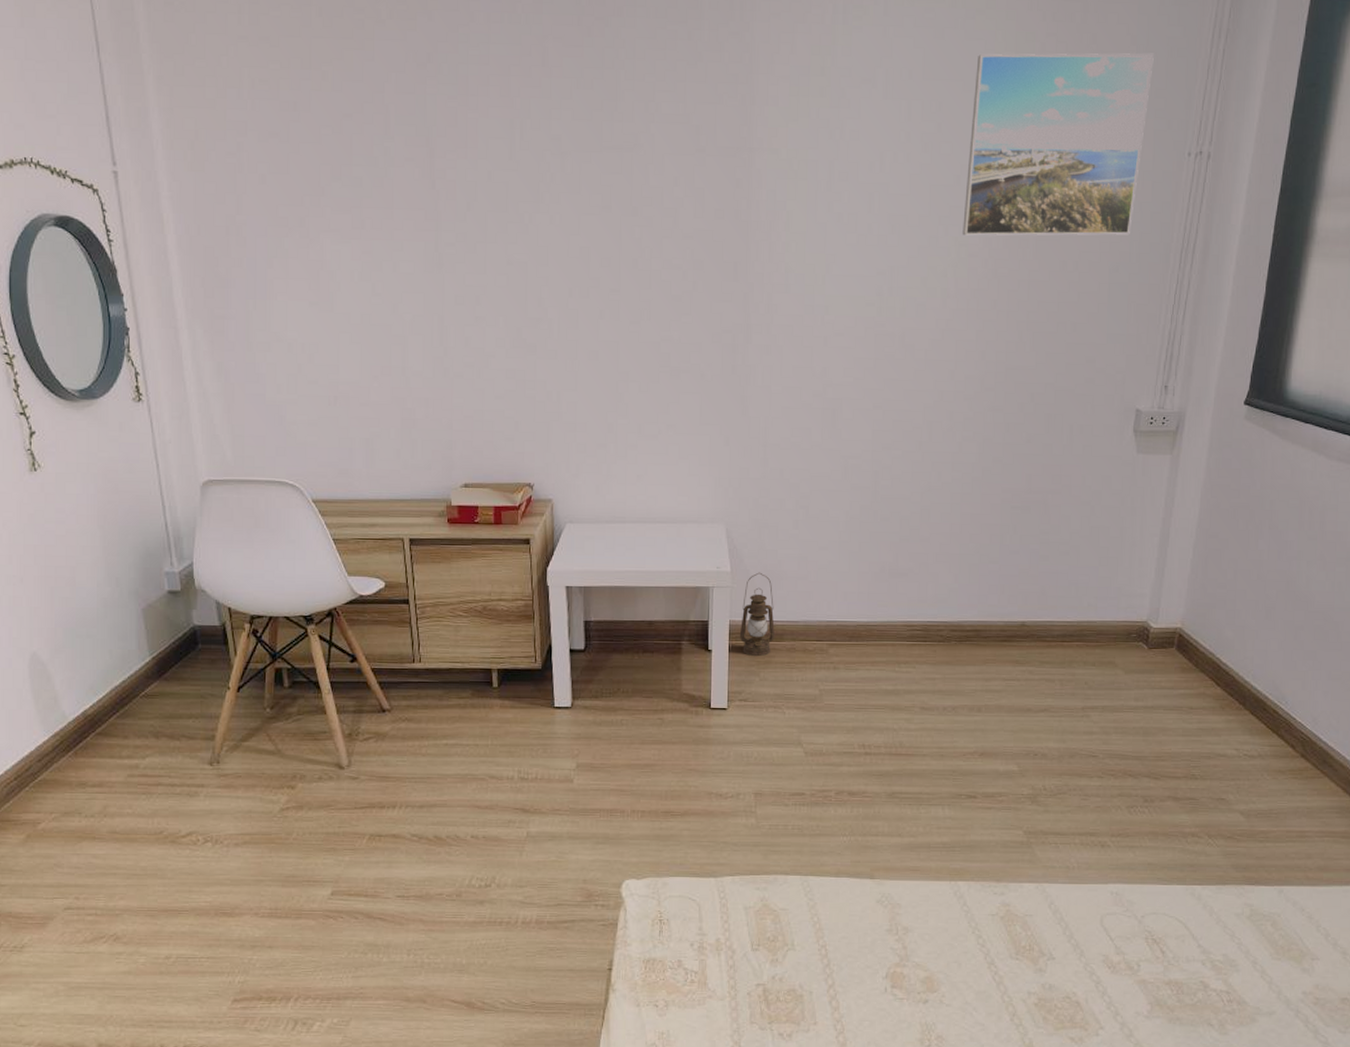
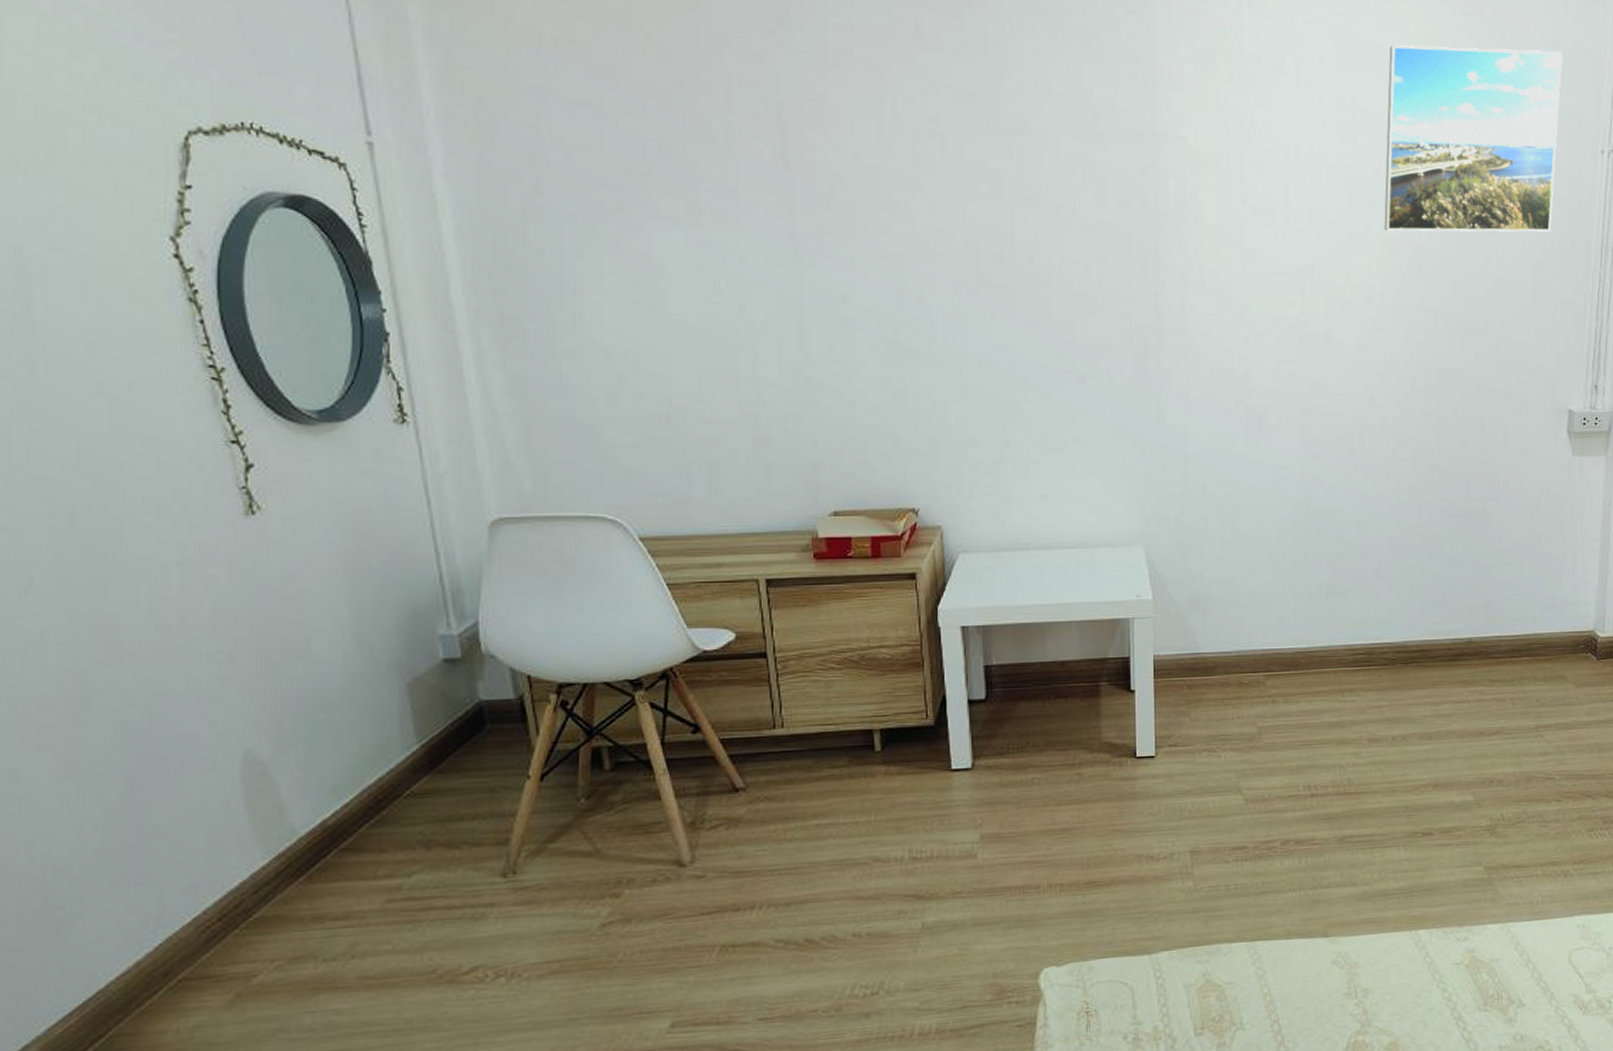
lantern: present [739,572,775,657] -> none [1165,599,1205,695]

